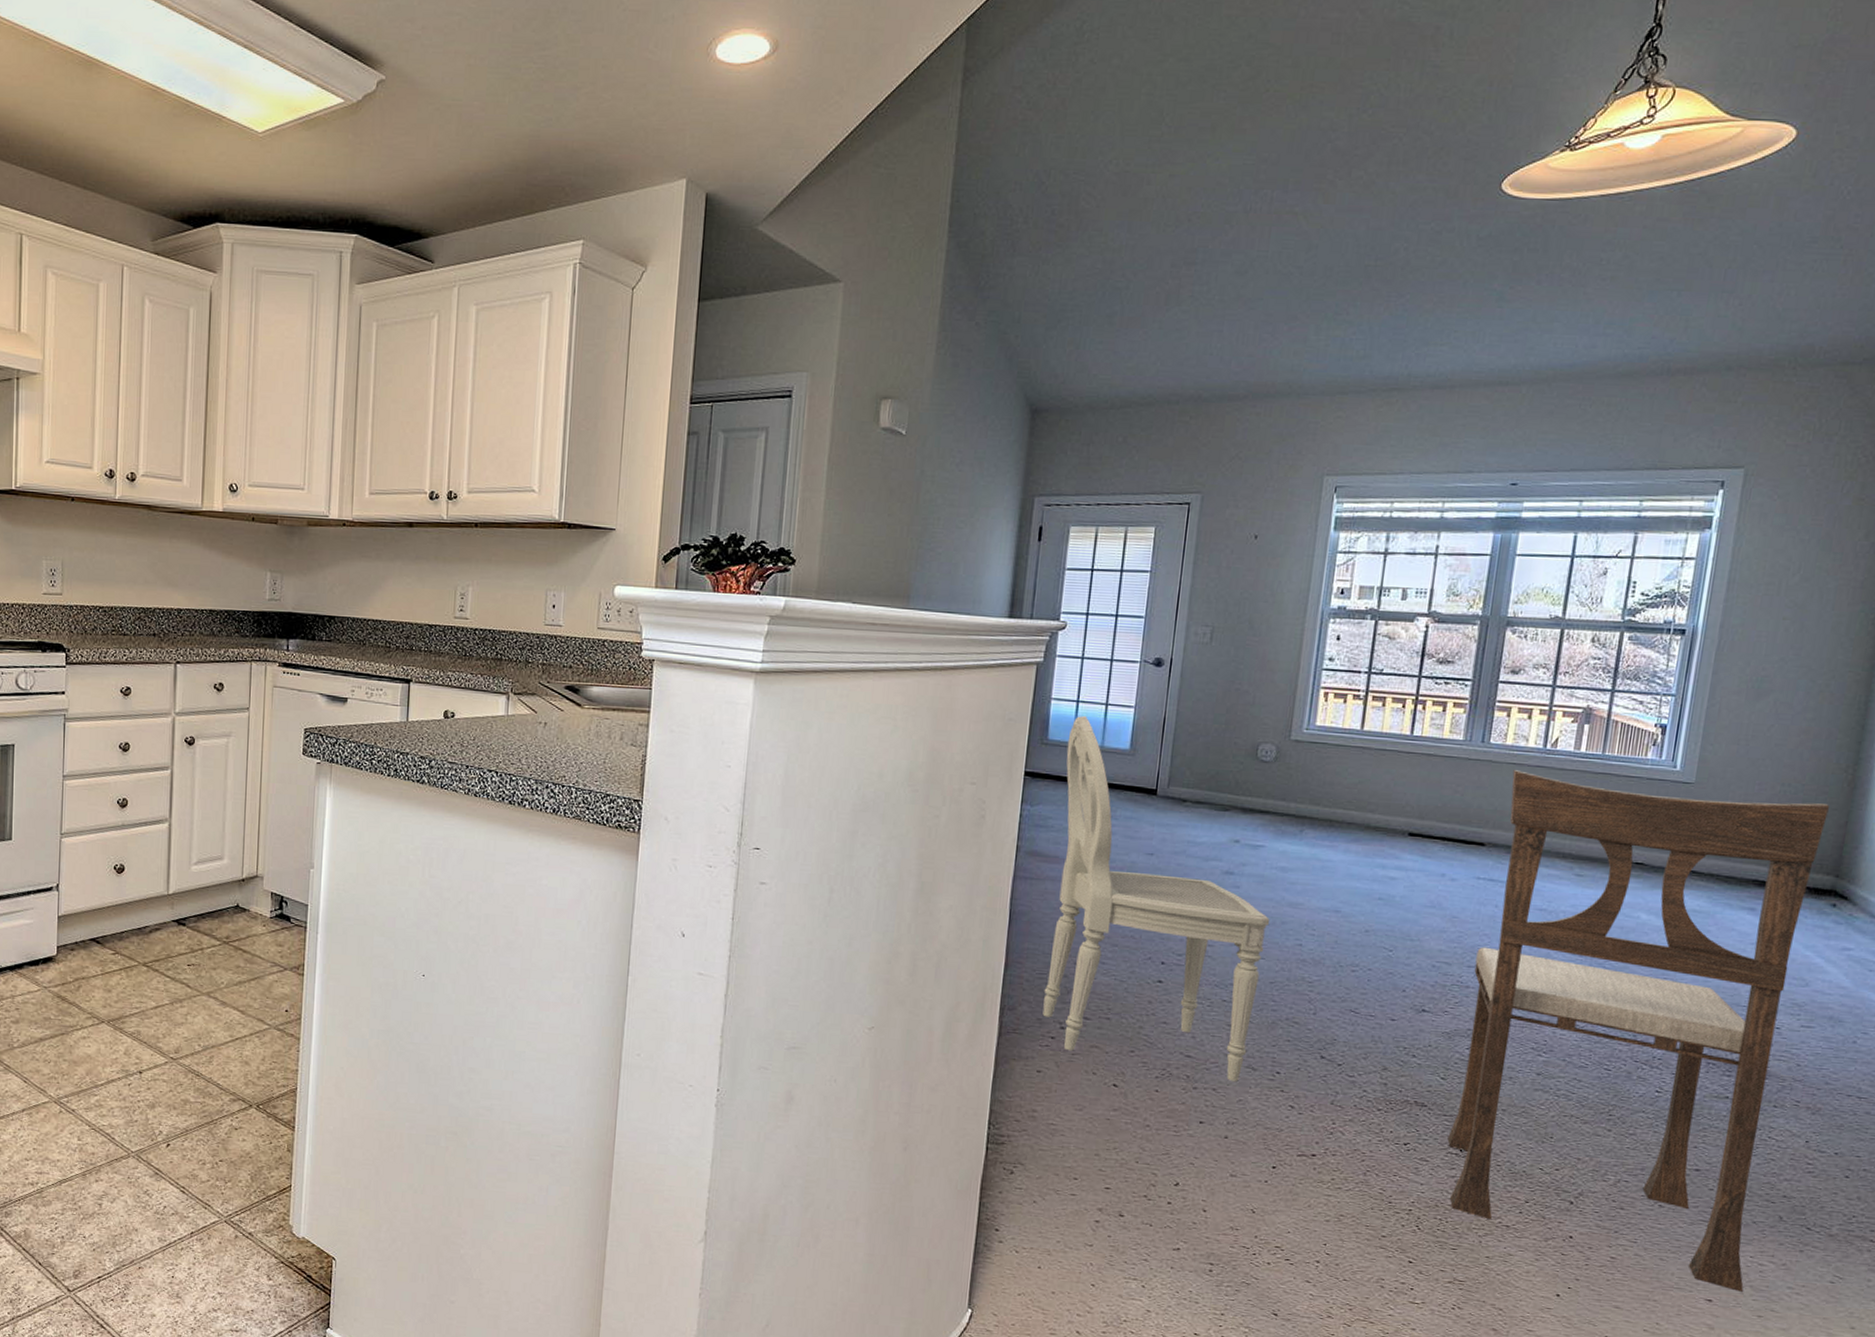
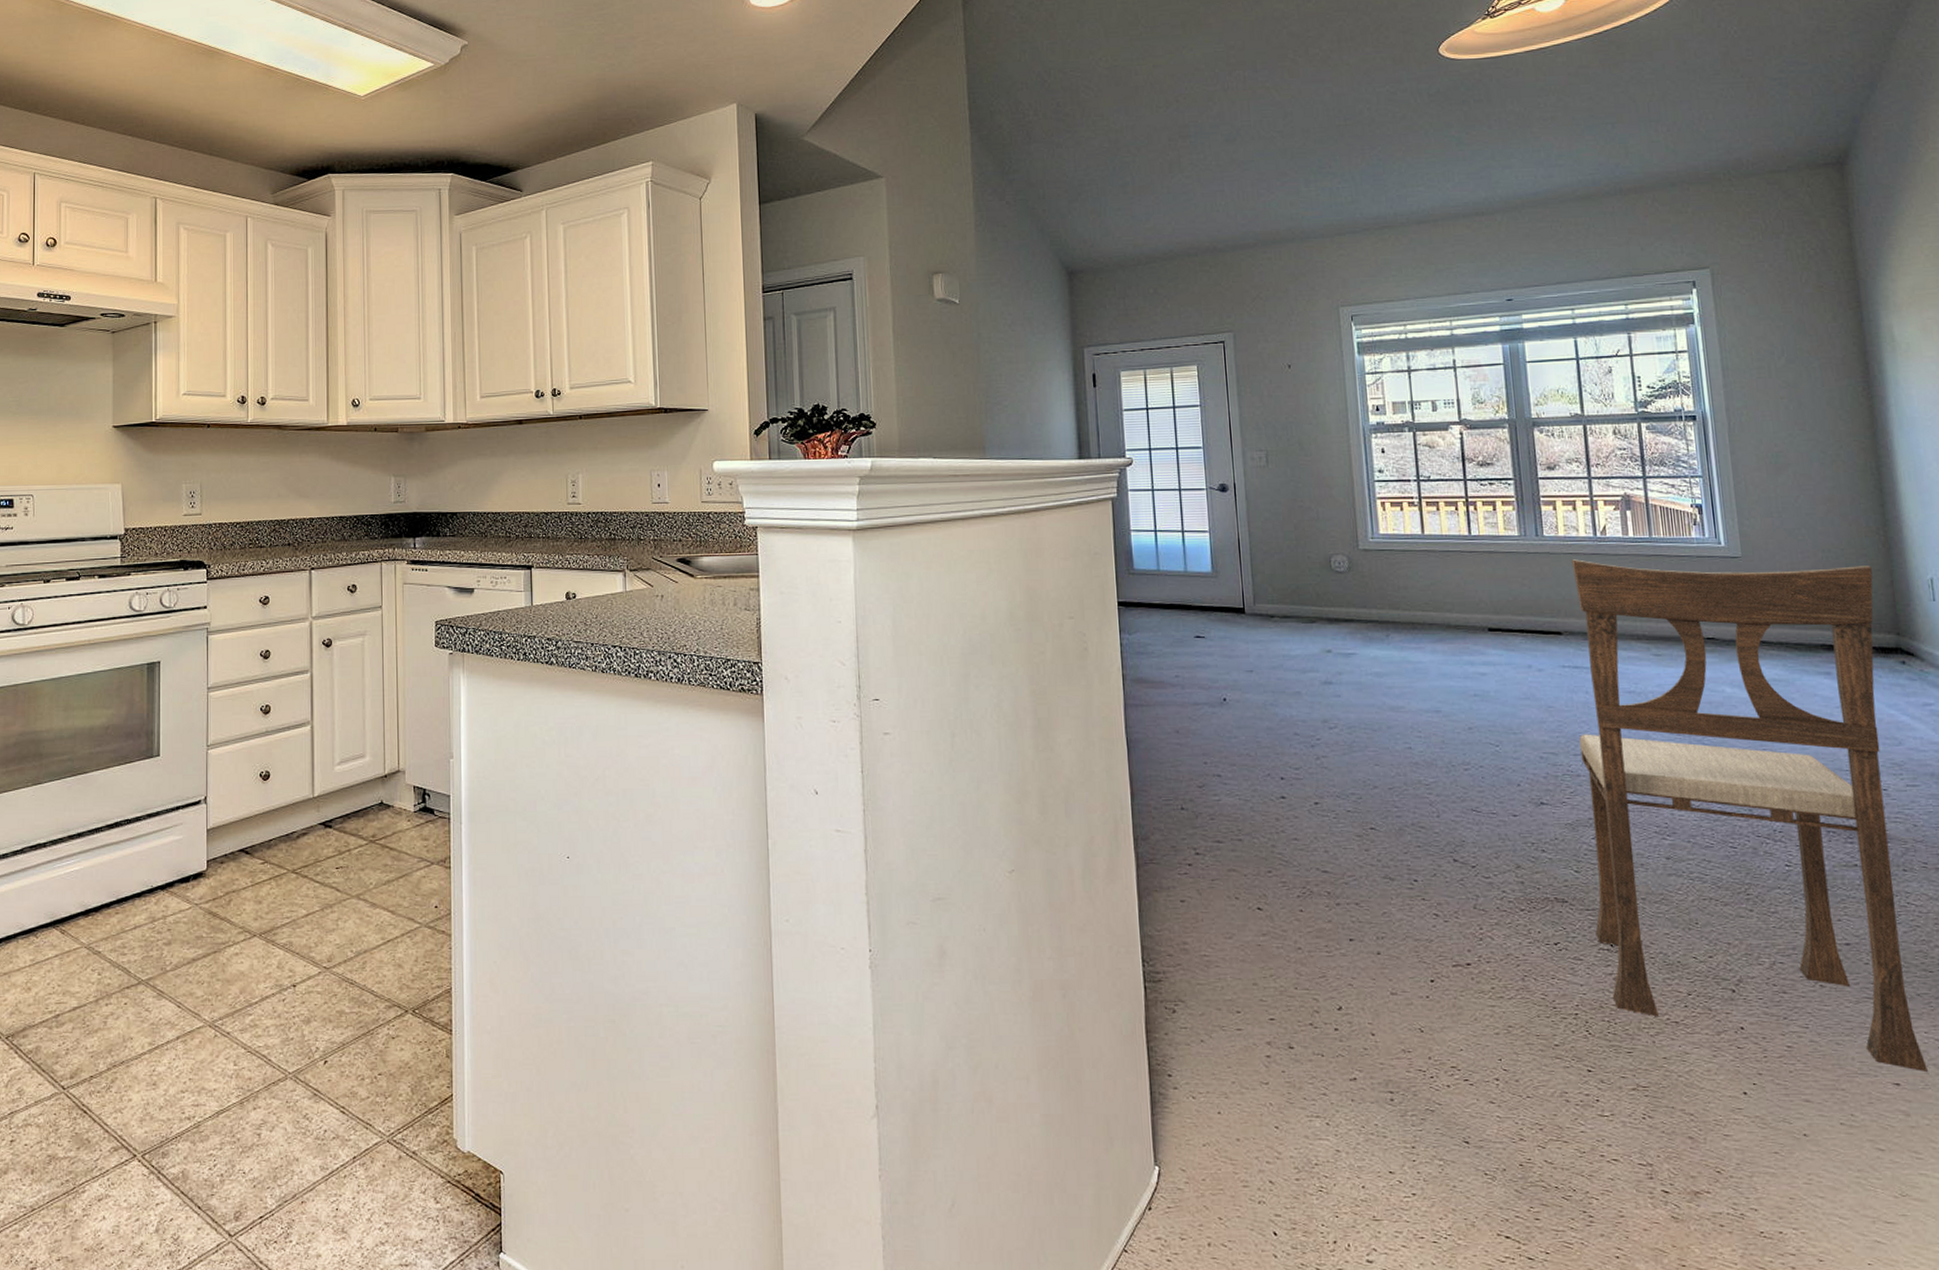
dining chair: present [1042,715,1271,1083] -> none [1152,543,1381,895]

